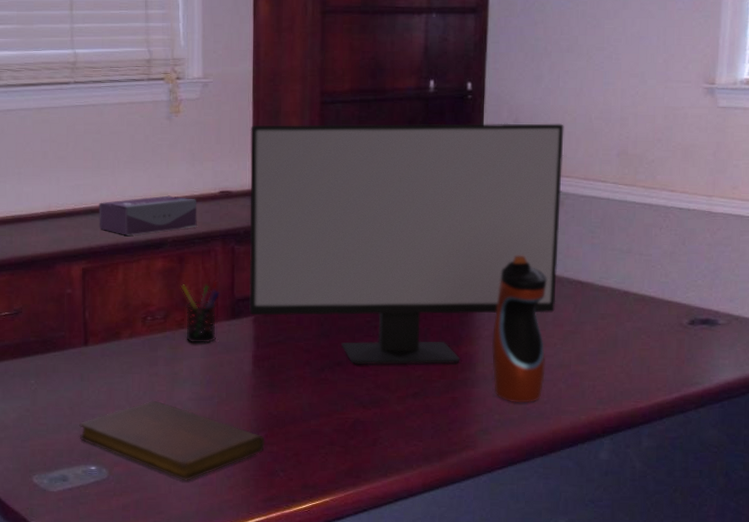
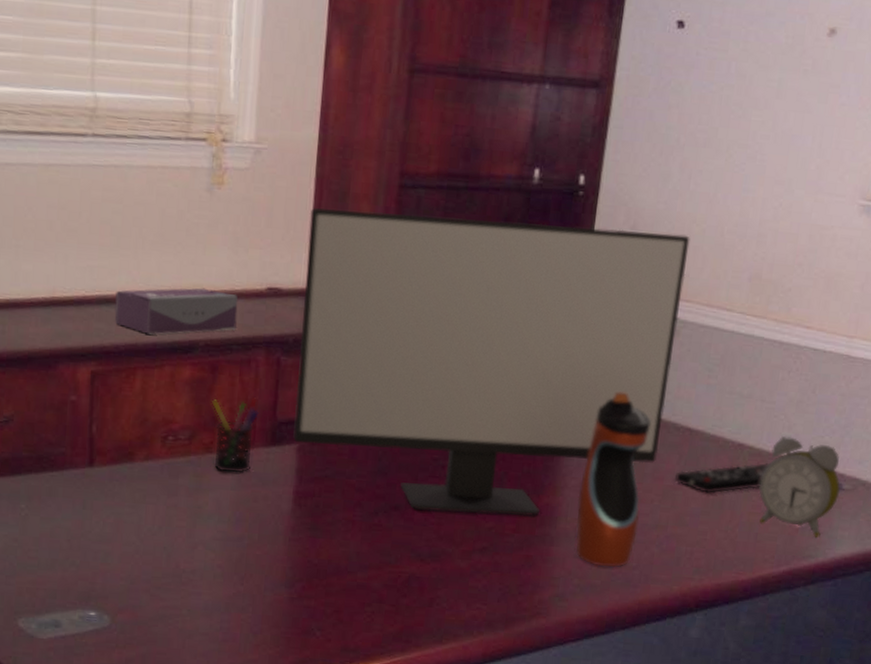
notebook: present [79,400,266,481] -> none [78,537,302,636]
remote control: none [572,305,653,335] -> present [674,462,770,494]
alarm clock: none [646,283,717,368] -> present [759,436,841,539]

